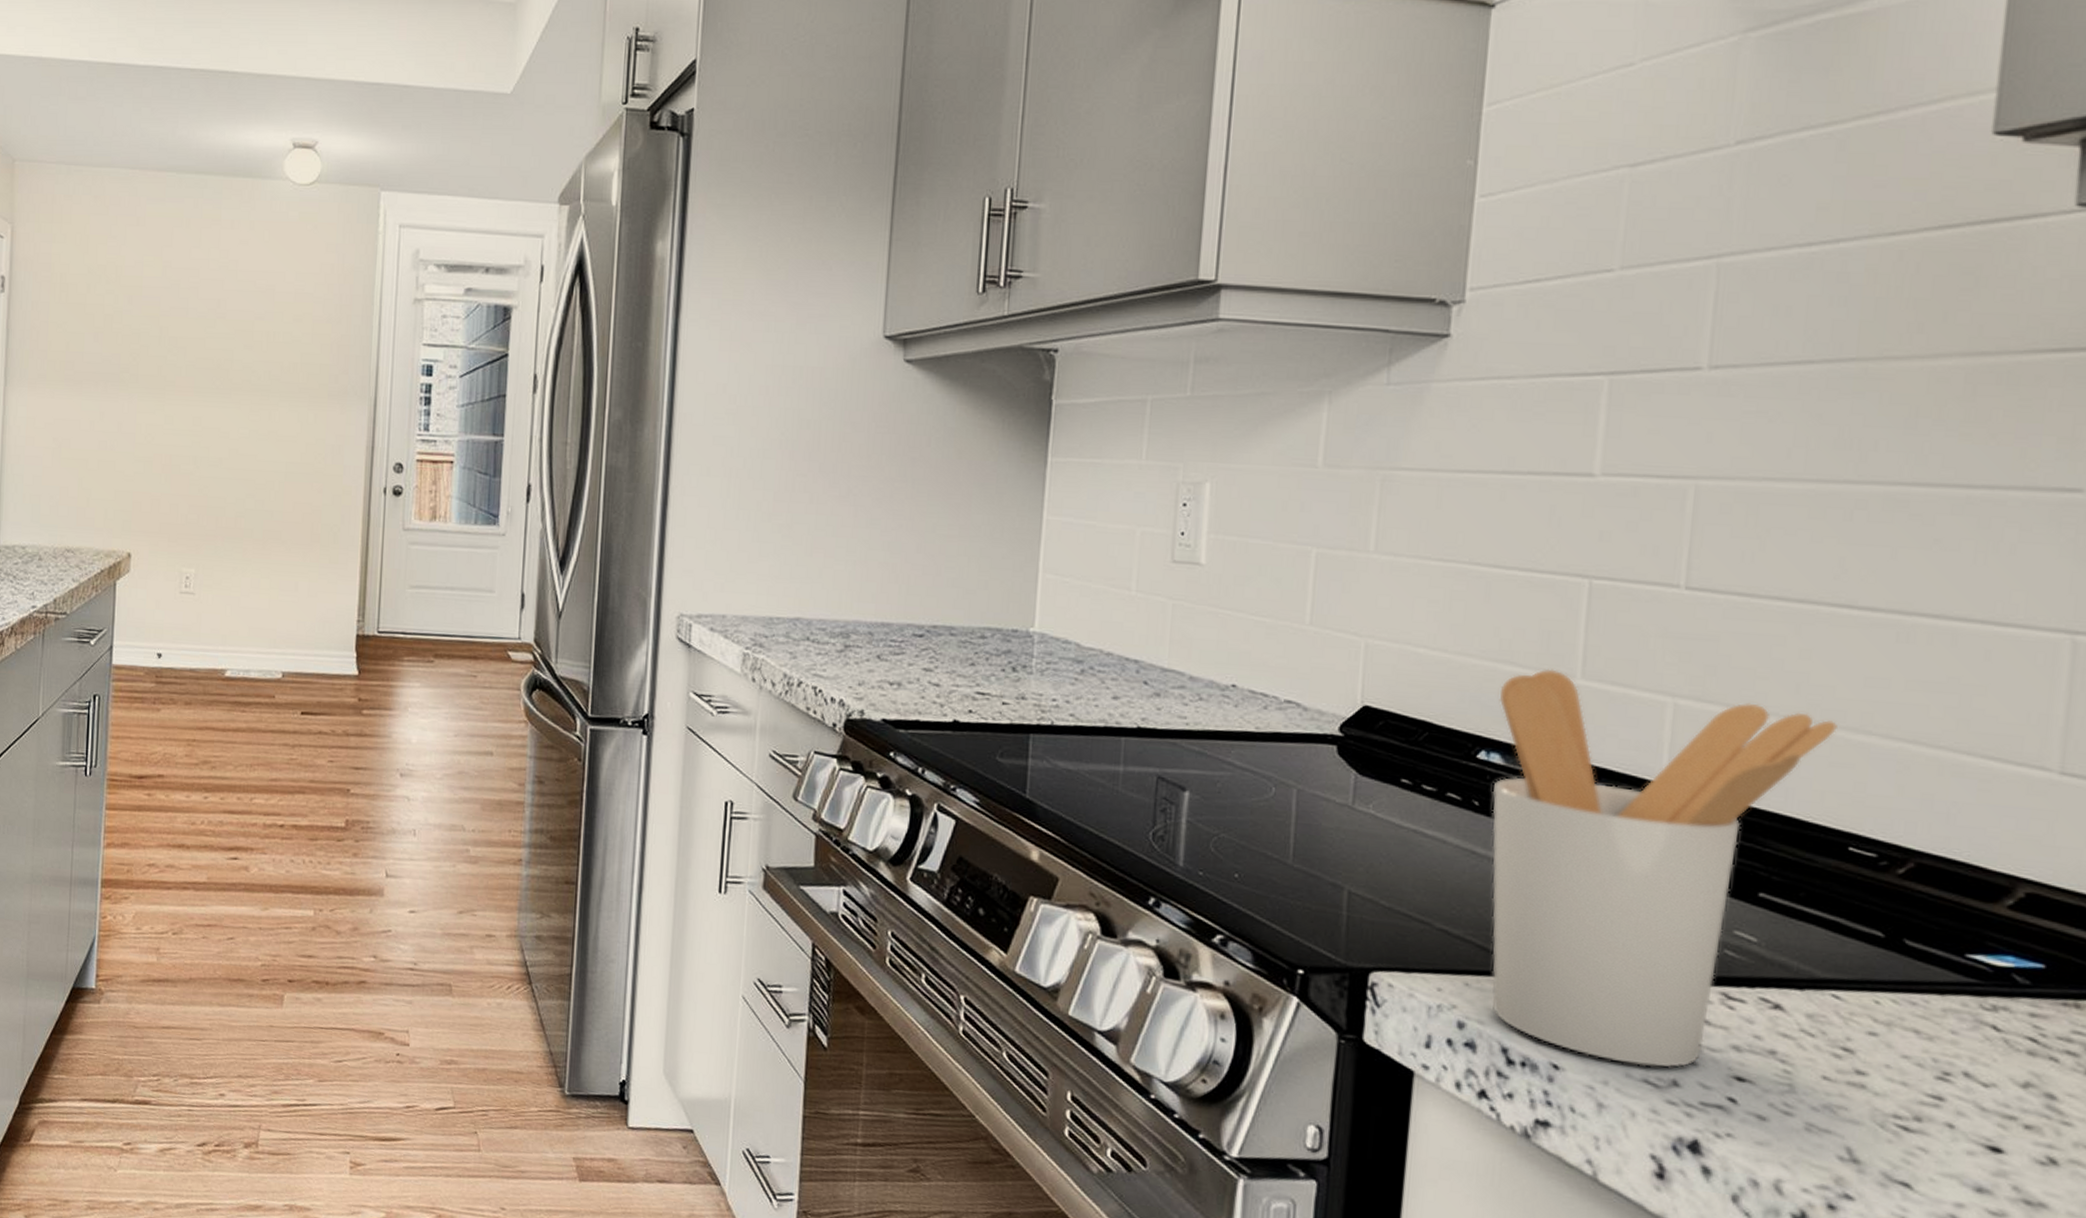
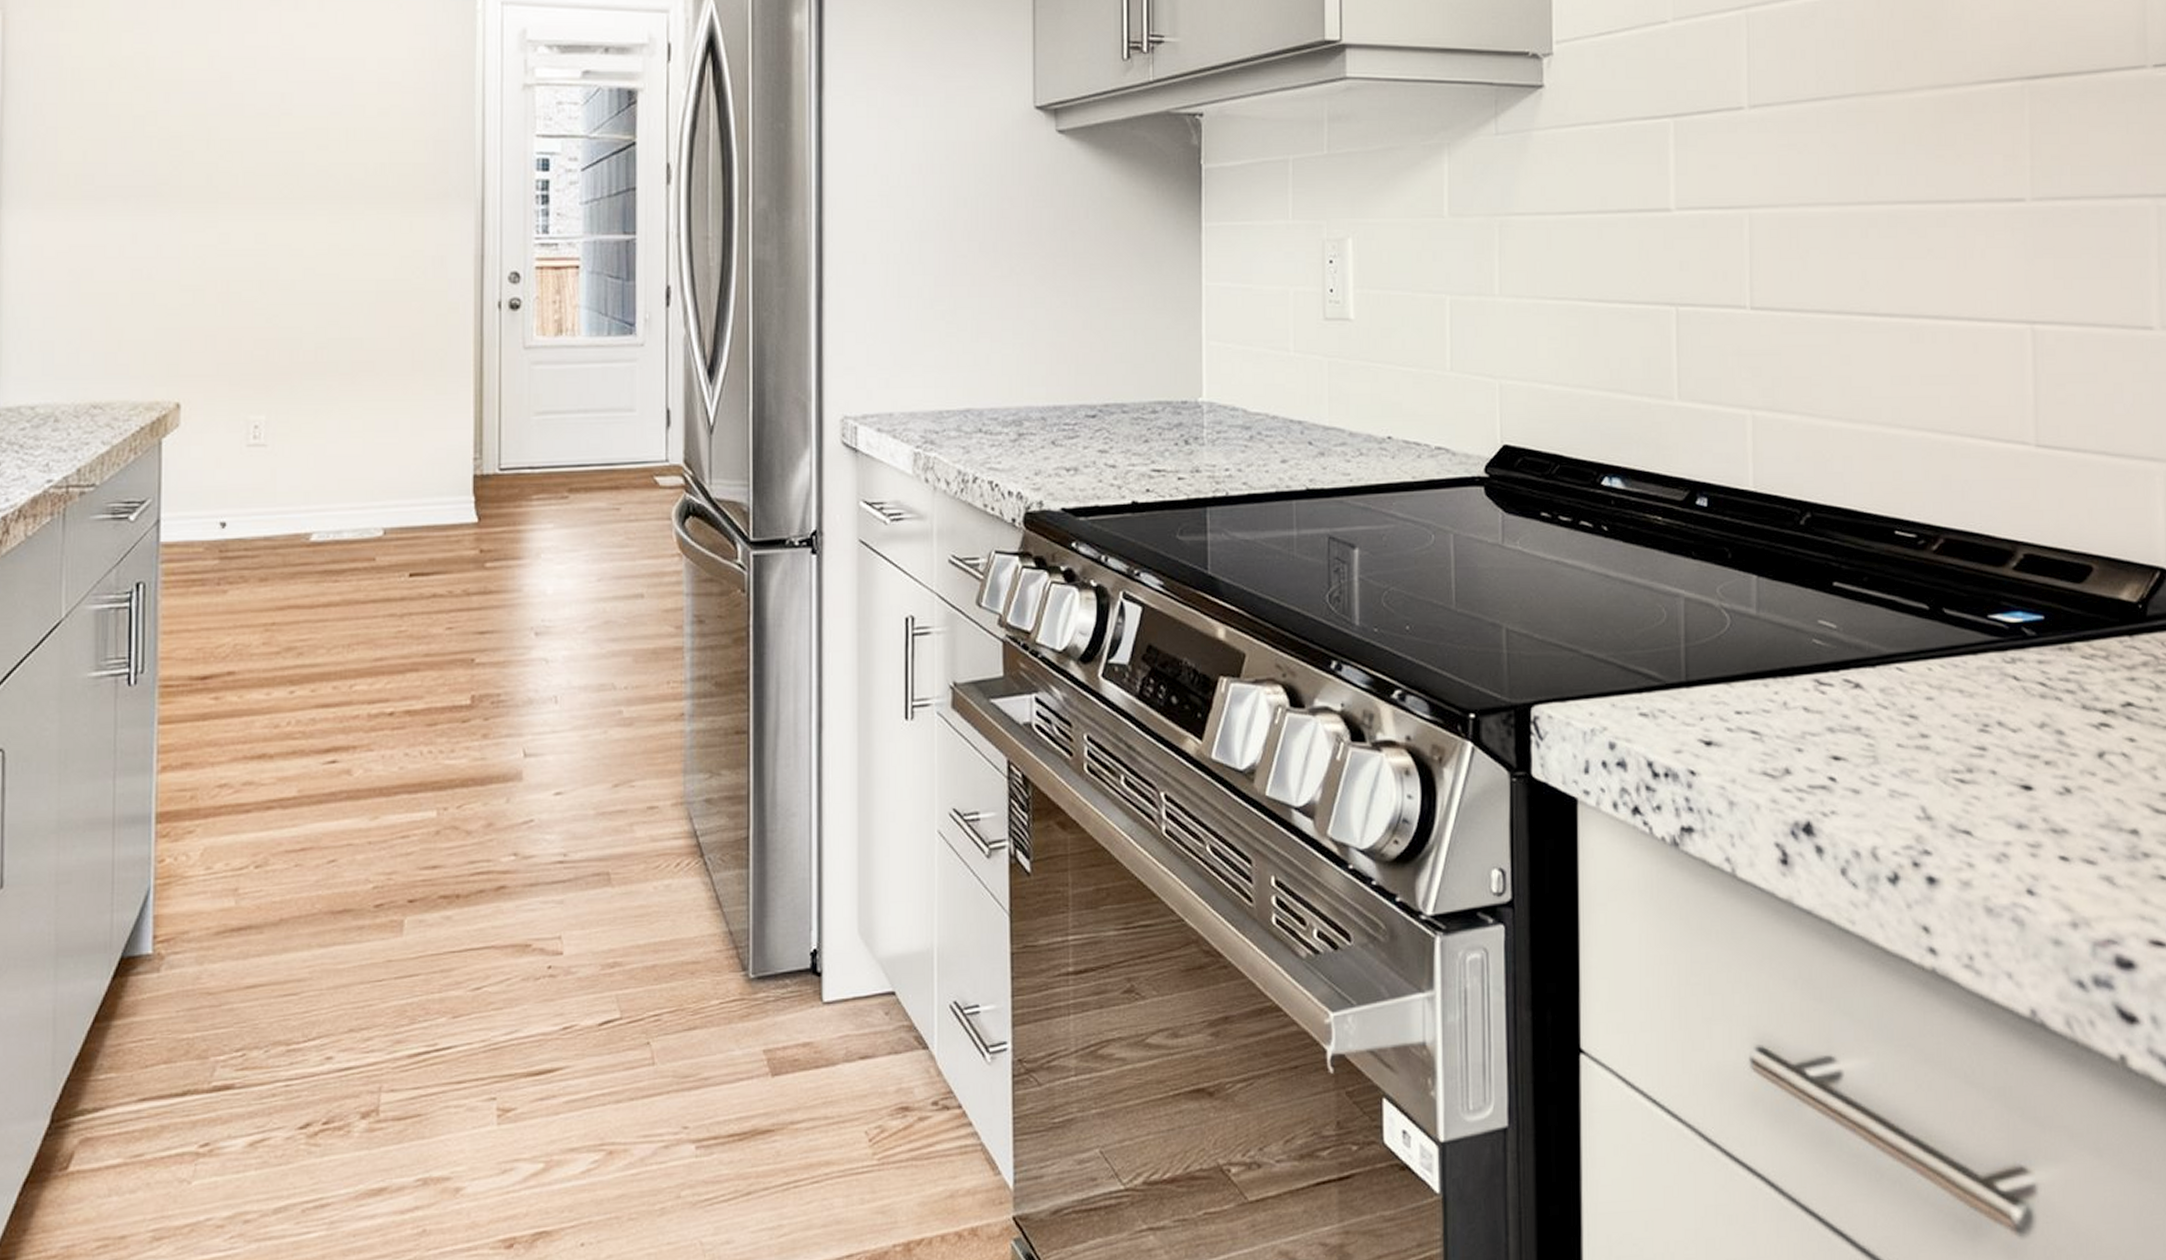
utensil holder: present [1491,669,1837,1068] -> none [1614,393,1876,760]

